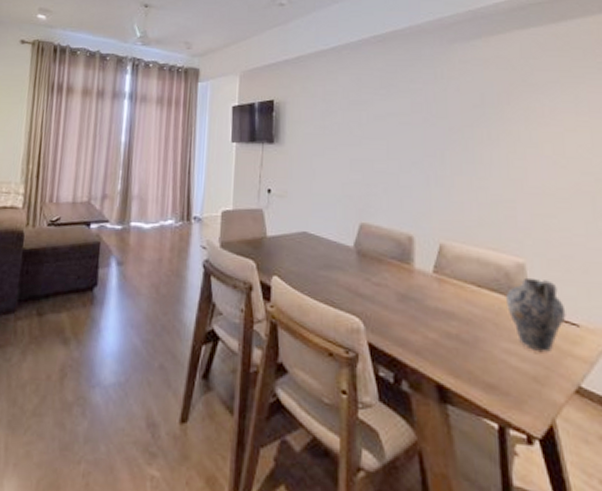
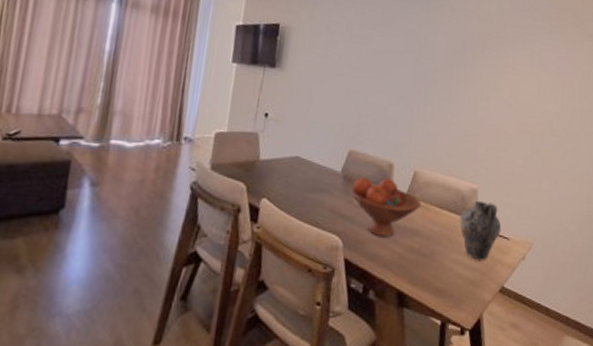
fruit bowl: none [367,252,452,320] -> present [350,177,421,238]

